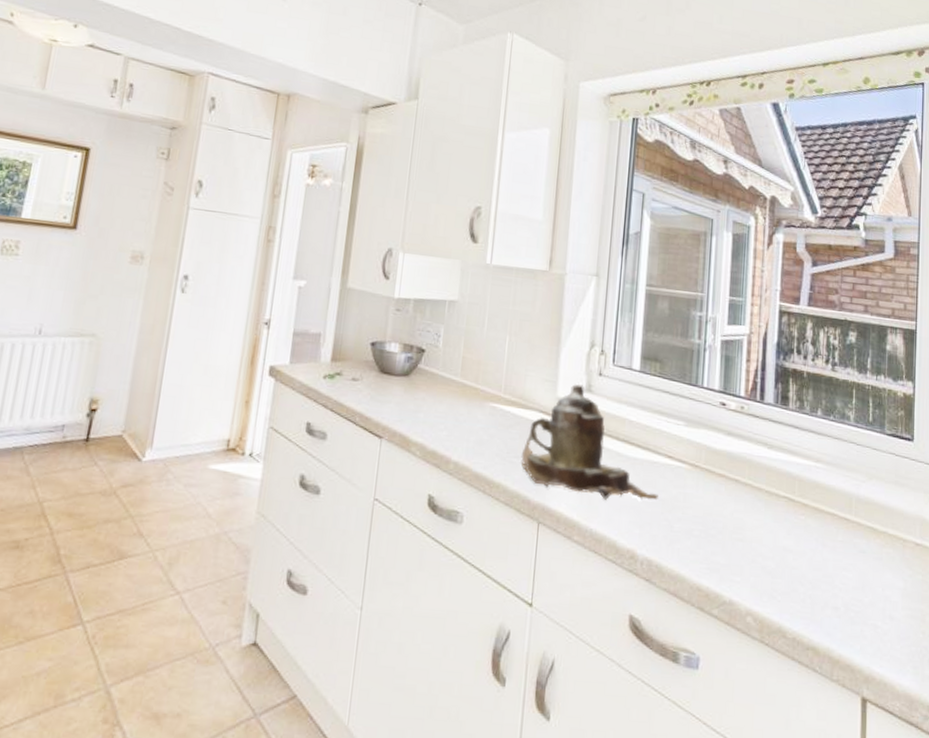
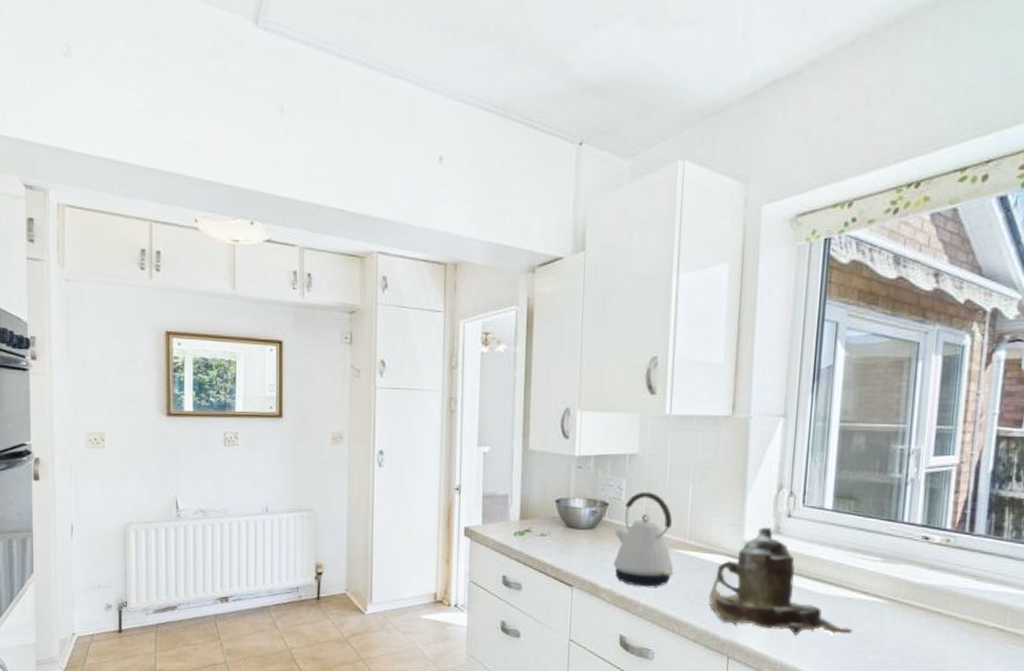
kettle: none [426,340,488,443] -> present [613,492,674,587]

